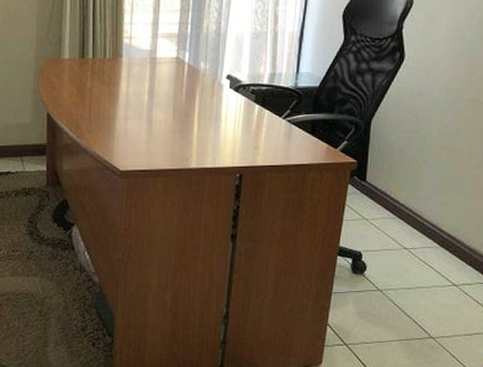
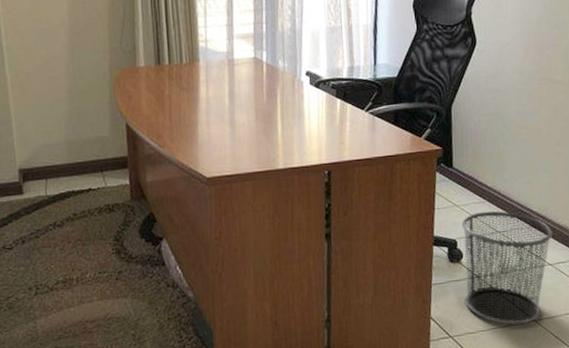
waste bin: none [364,227,462,339] -> present [461,211,553,325]

